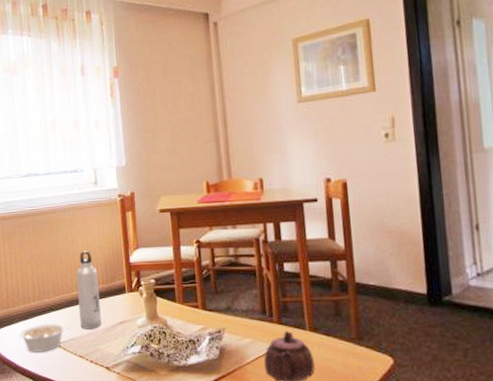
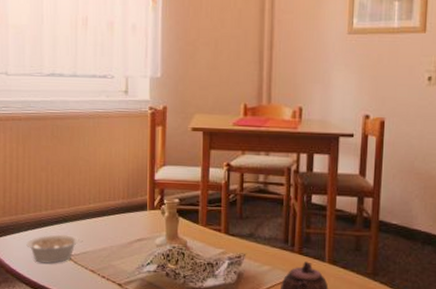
water bottle: present [76,251,102,329] -> none [95,163,119,244]

